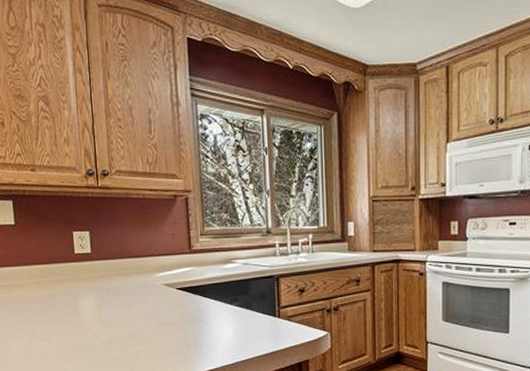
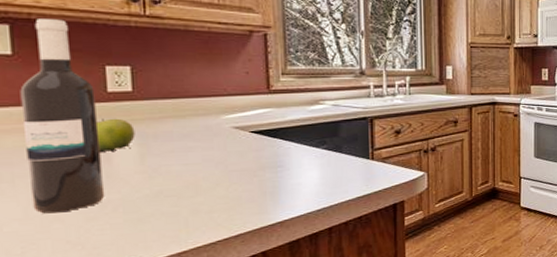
wine bottle: none [20,194,76,353] -> present [20,19,105,214]
fruit: none [68,276,94,304] -> present [97,118,135,152]

